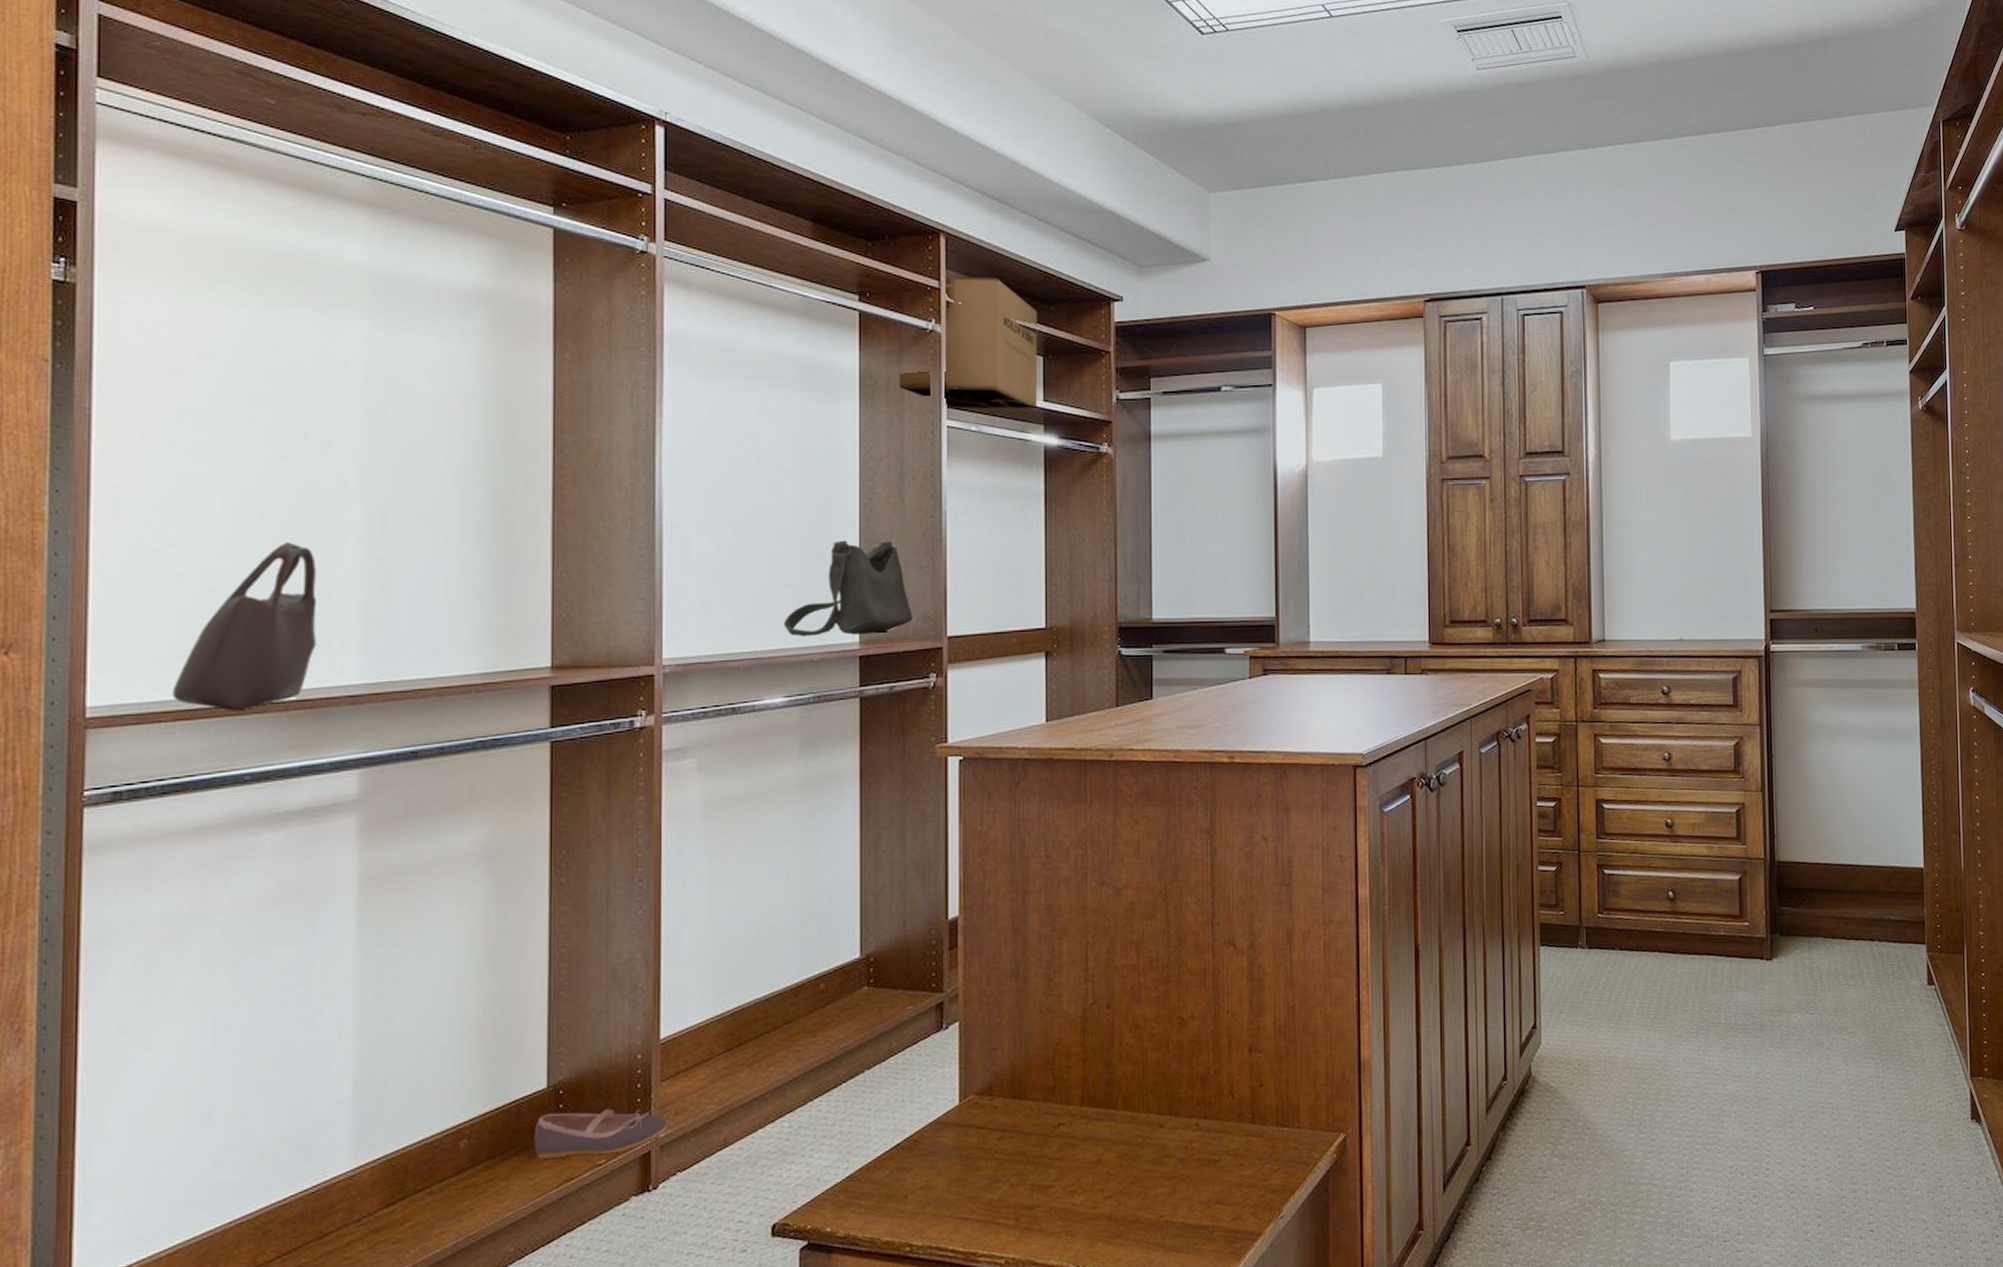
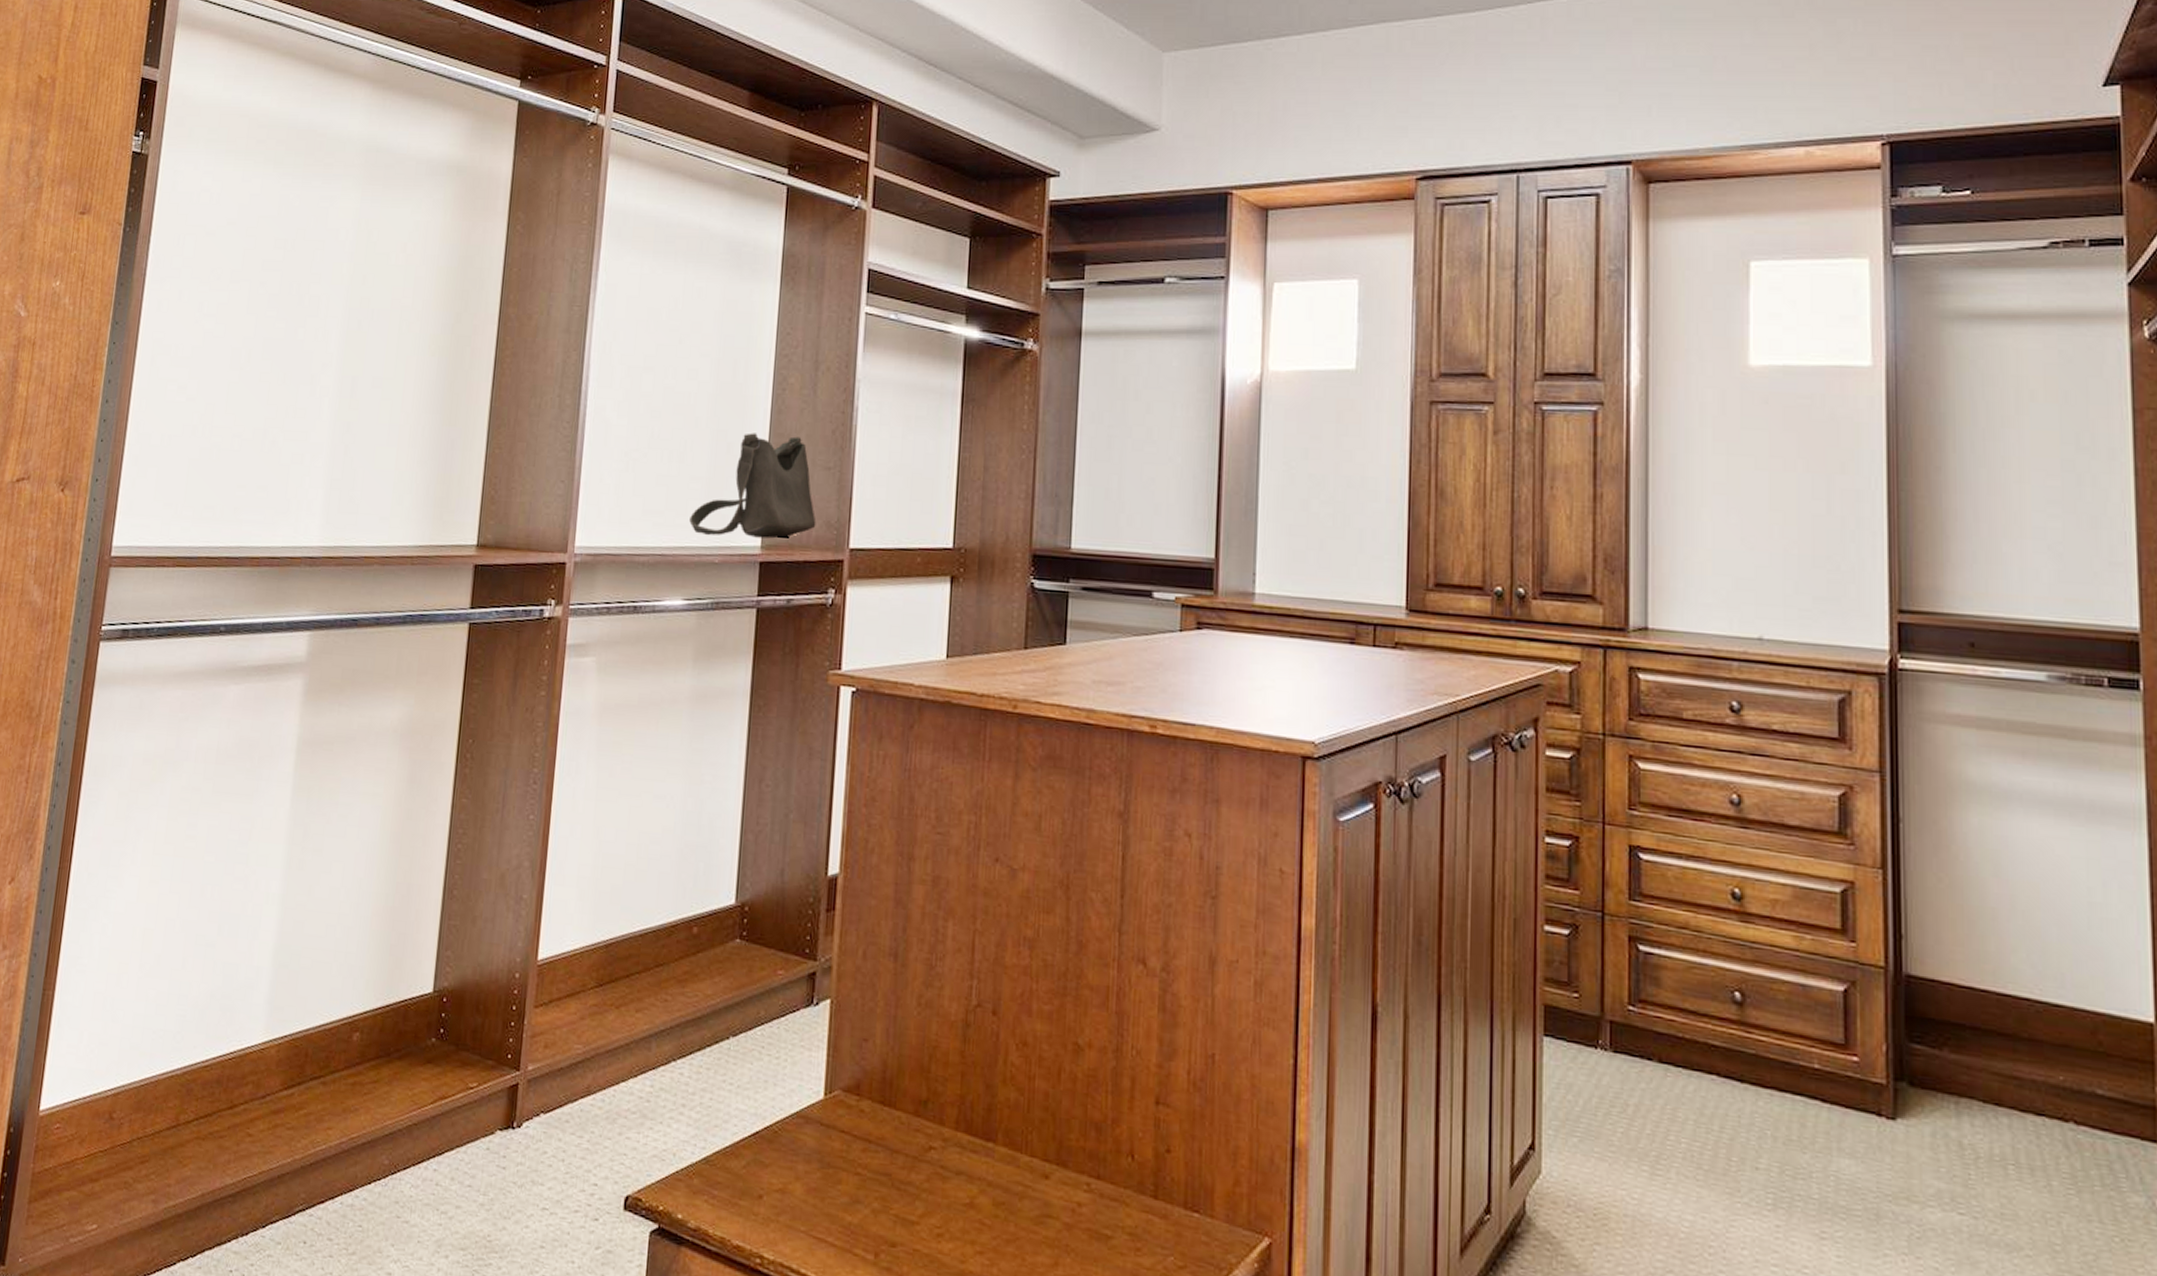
handbag: present [172,542,317,711] -> none [175,402,296,562]
shoe: present [534,1107,668,1159] -> none [416,1020,537,1079]
box: present [899,277,1038,409] -> none [820,149,967,296]

